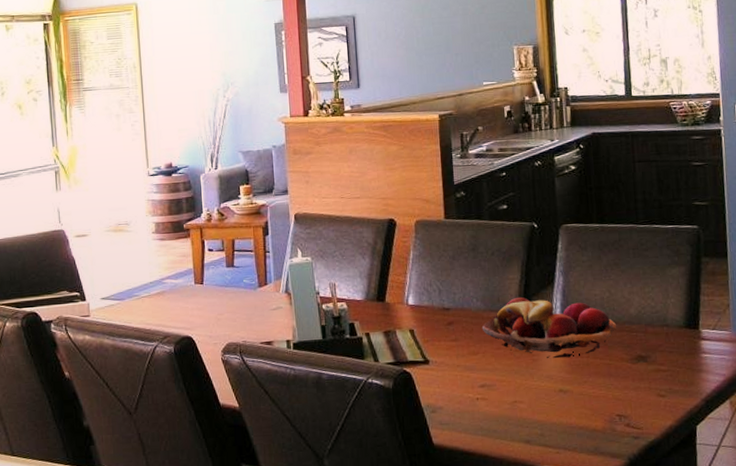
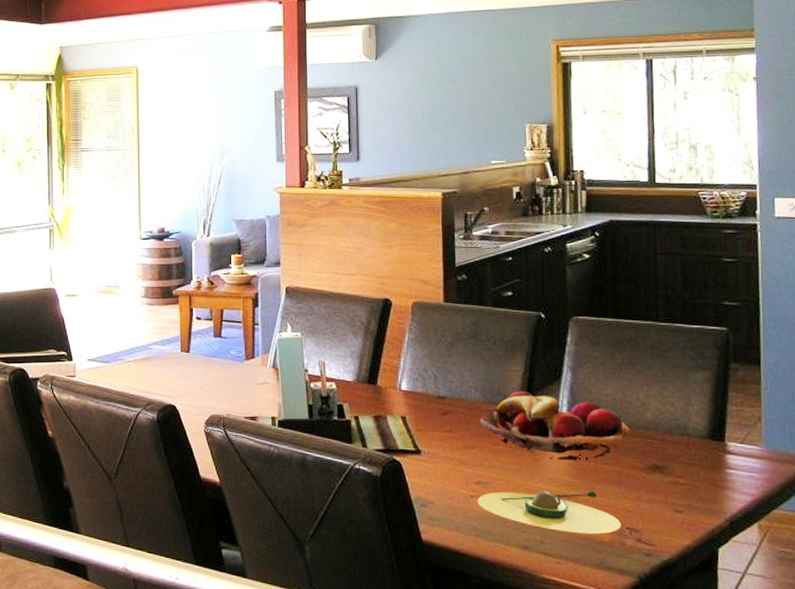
avocado: none [482,384,612,424] -> present [477,491,622,534]

